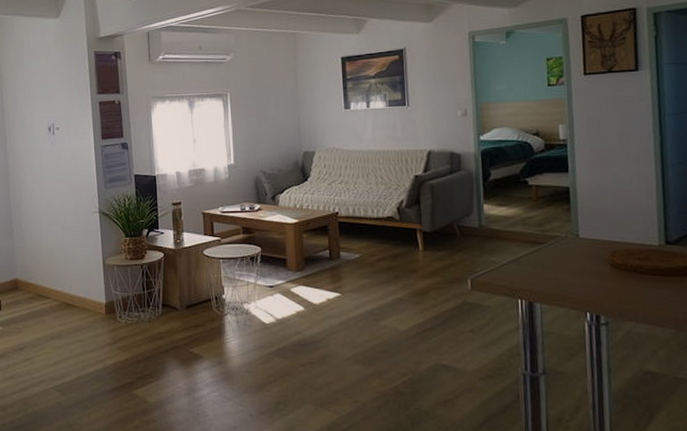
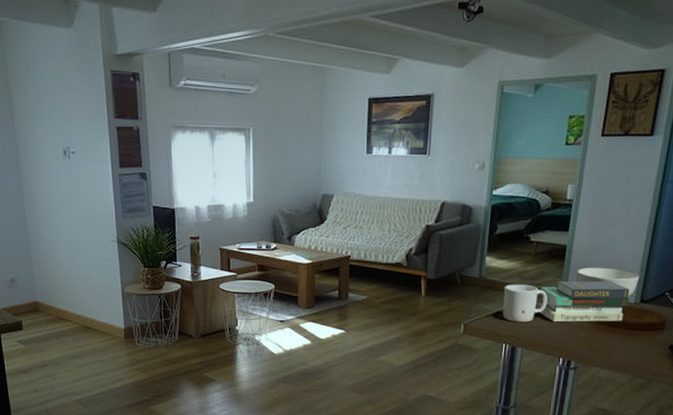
mug: none [508,232,560,274] -> present [502,284,548,322]
books: none [547,222,653,272] -> present [535,280,630,323]
bowl: none [586,208,659,239] -> present [576,267,640,297]

